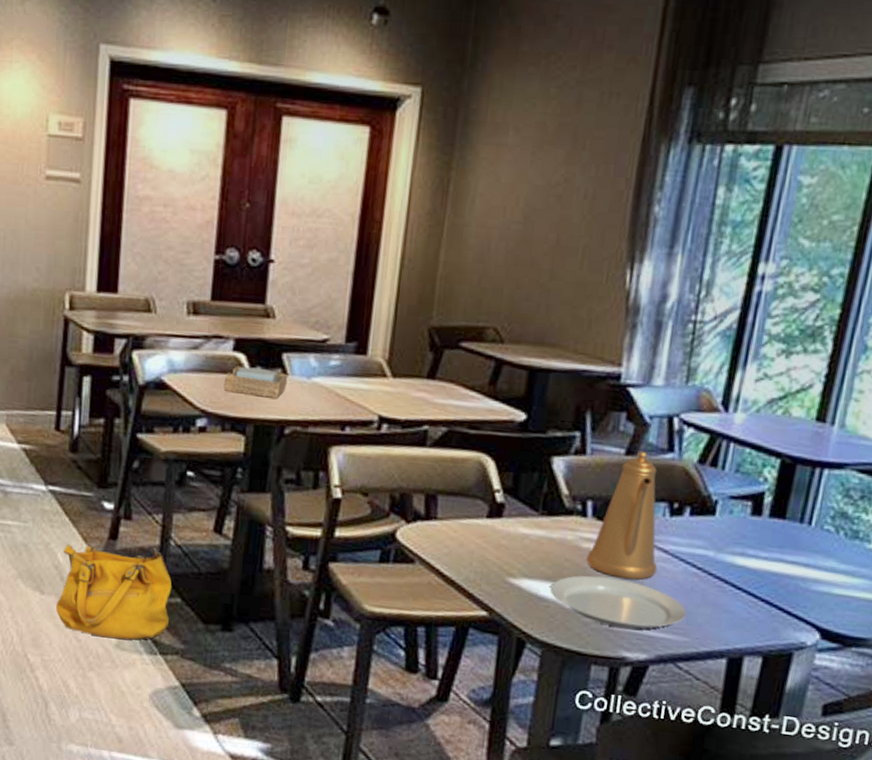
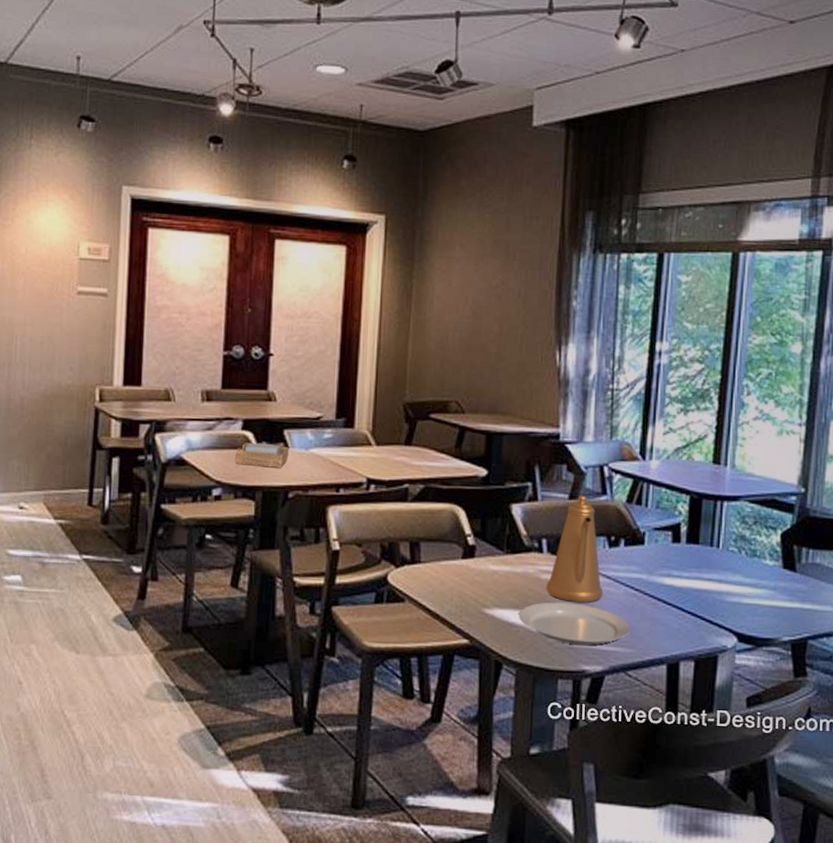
handbag: present [56,544,172,640] -> none [91,603,195,690]

